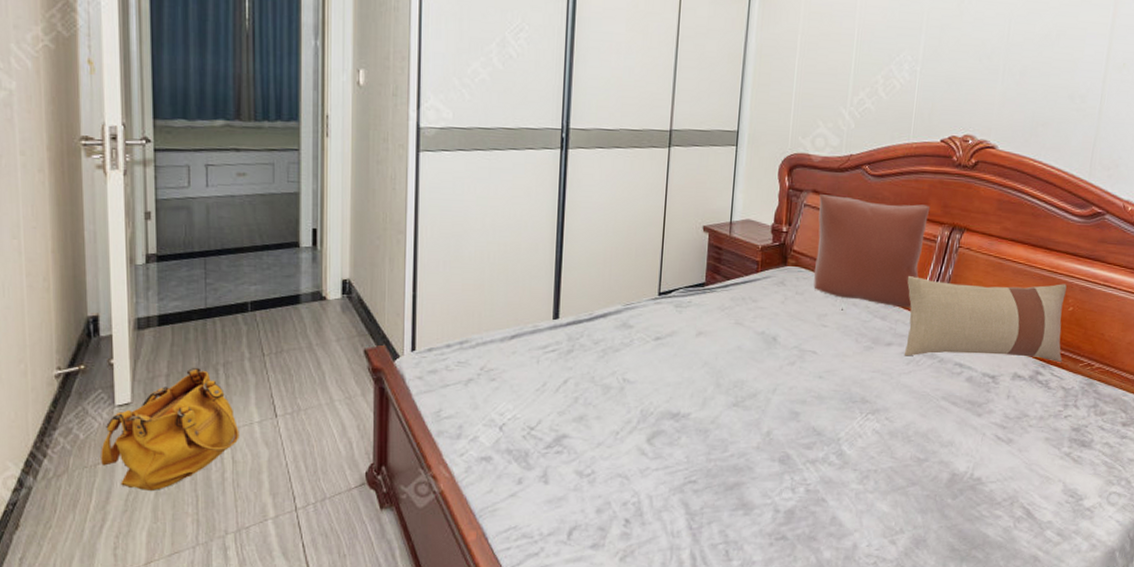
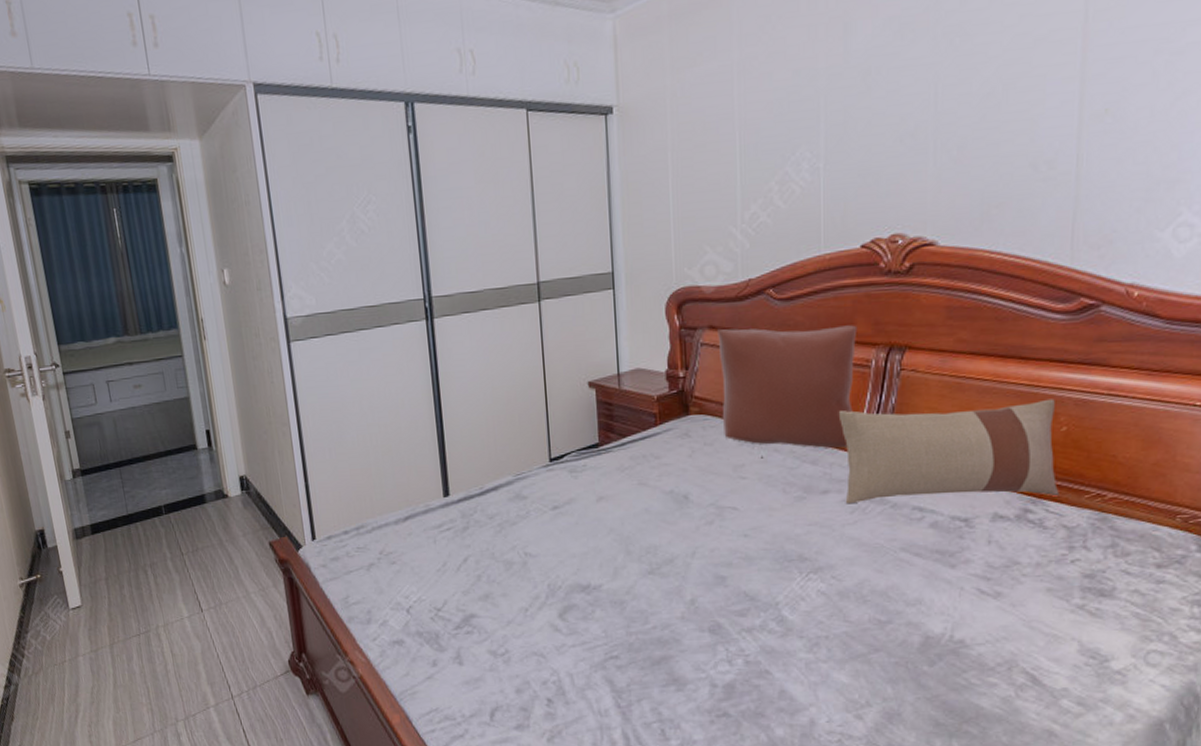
handbag: present [101,367,239,490] -> none [64,569,174,684]

